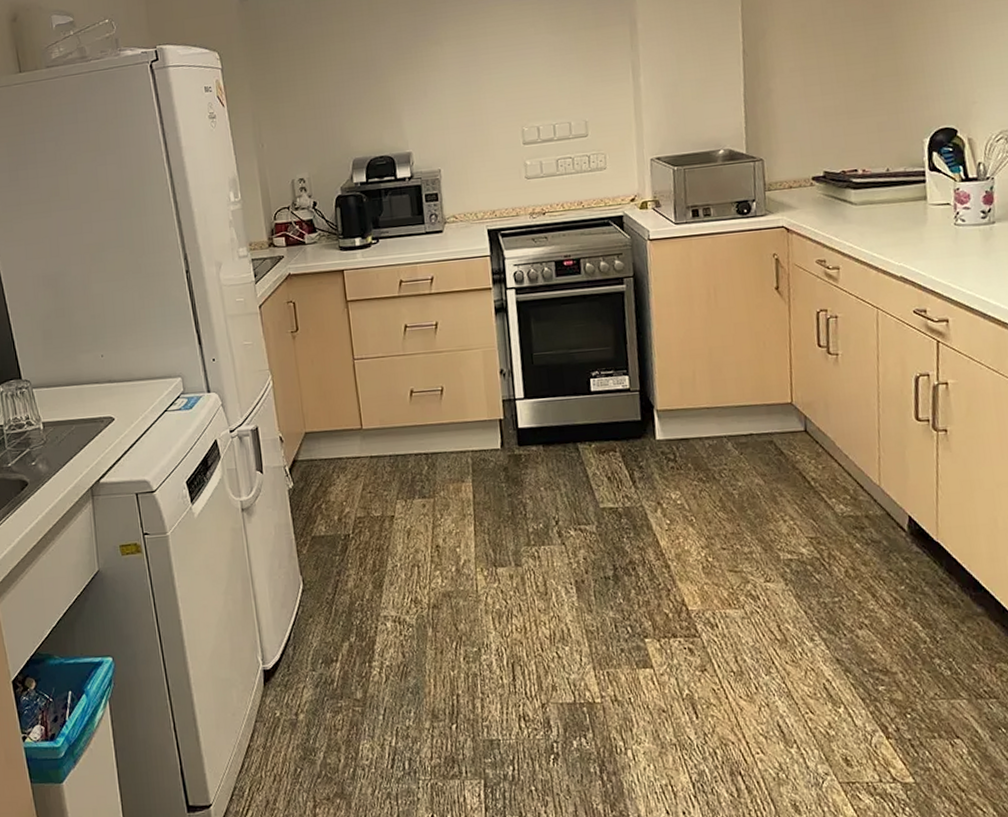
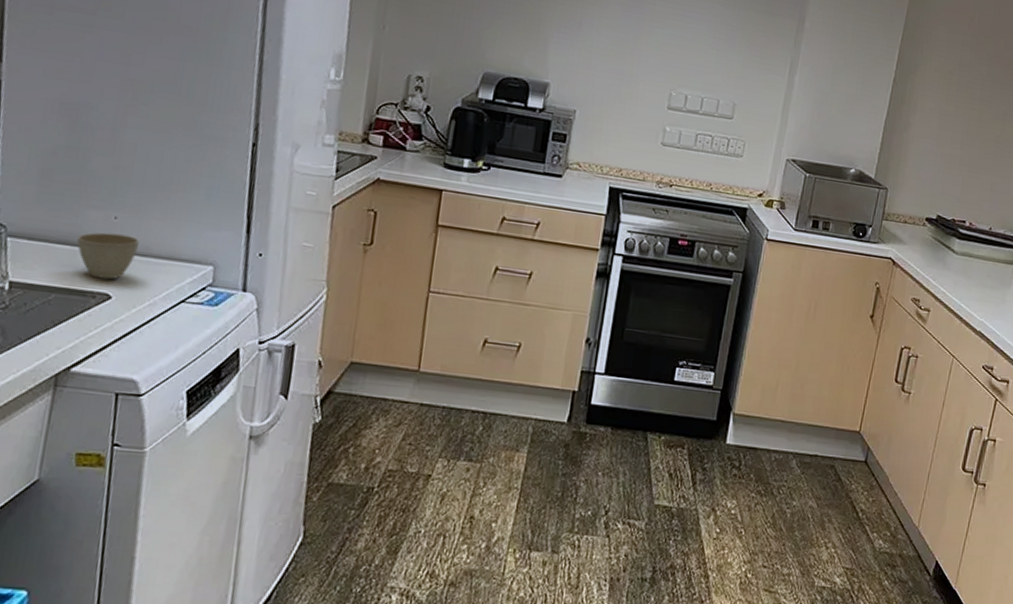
cup: none [79,367,124,407] -> present [77,232,140,280]

